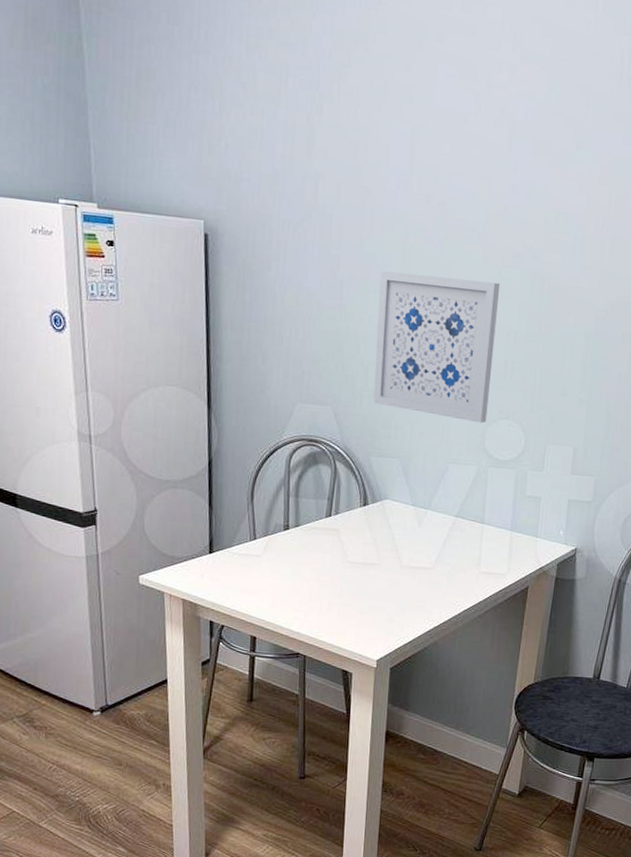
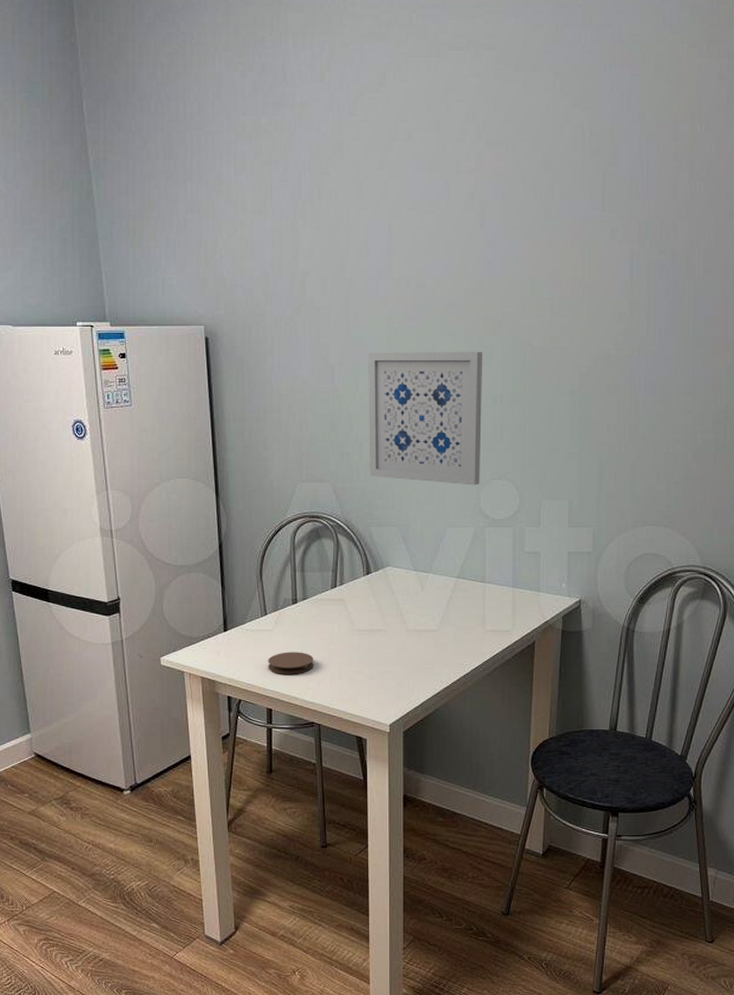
coaster: none [254,579,303,603] -> present [268,652,314,674]

